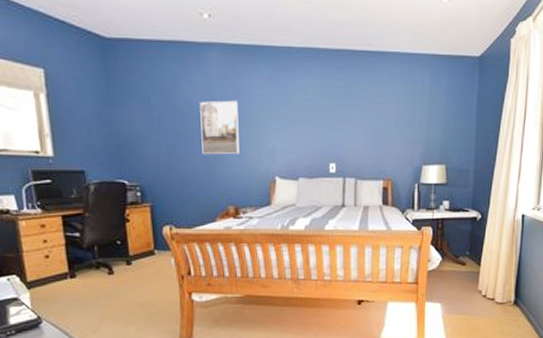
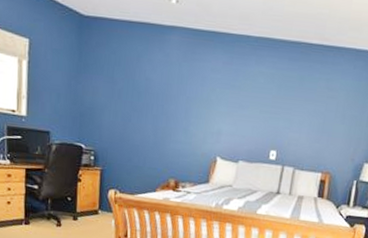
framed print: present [200,100,239,155] -> none [153,79,192,132]

